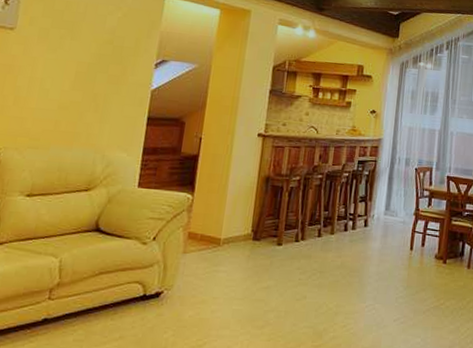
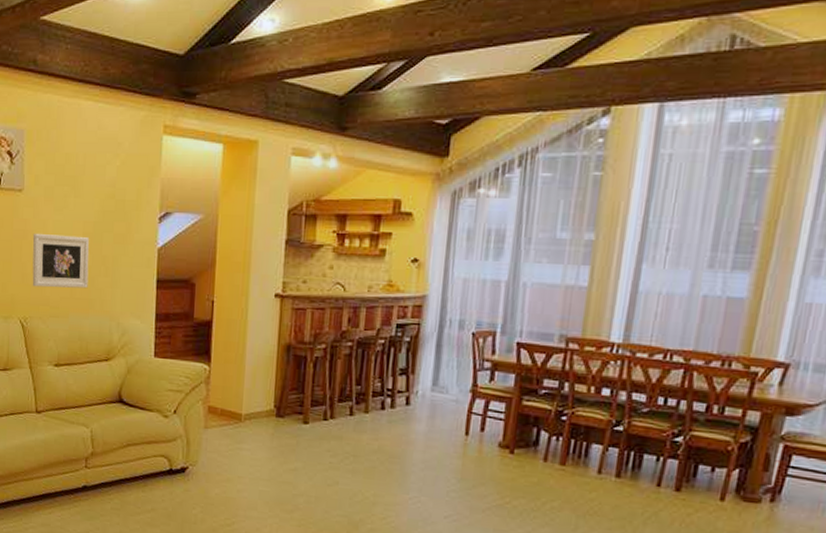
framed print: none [11,69,81,123] -> present [32,234,90,289]

